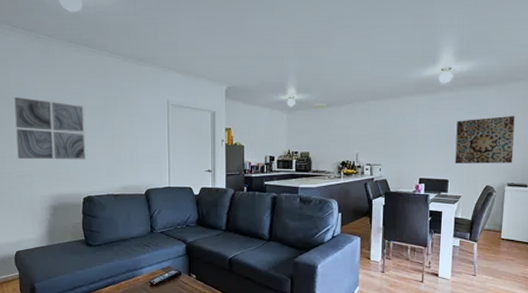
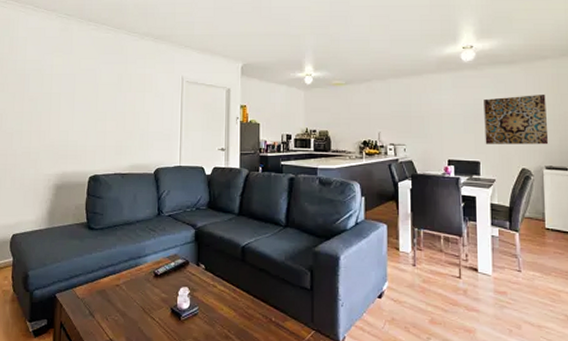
wall art: present [14,97,86,160] -> none [26,74,97,137]

